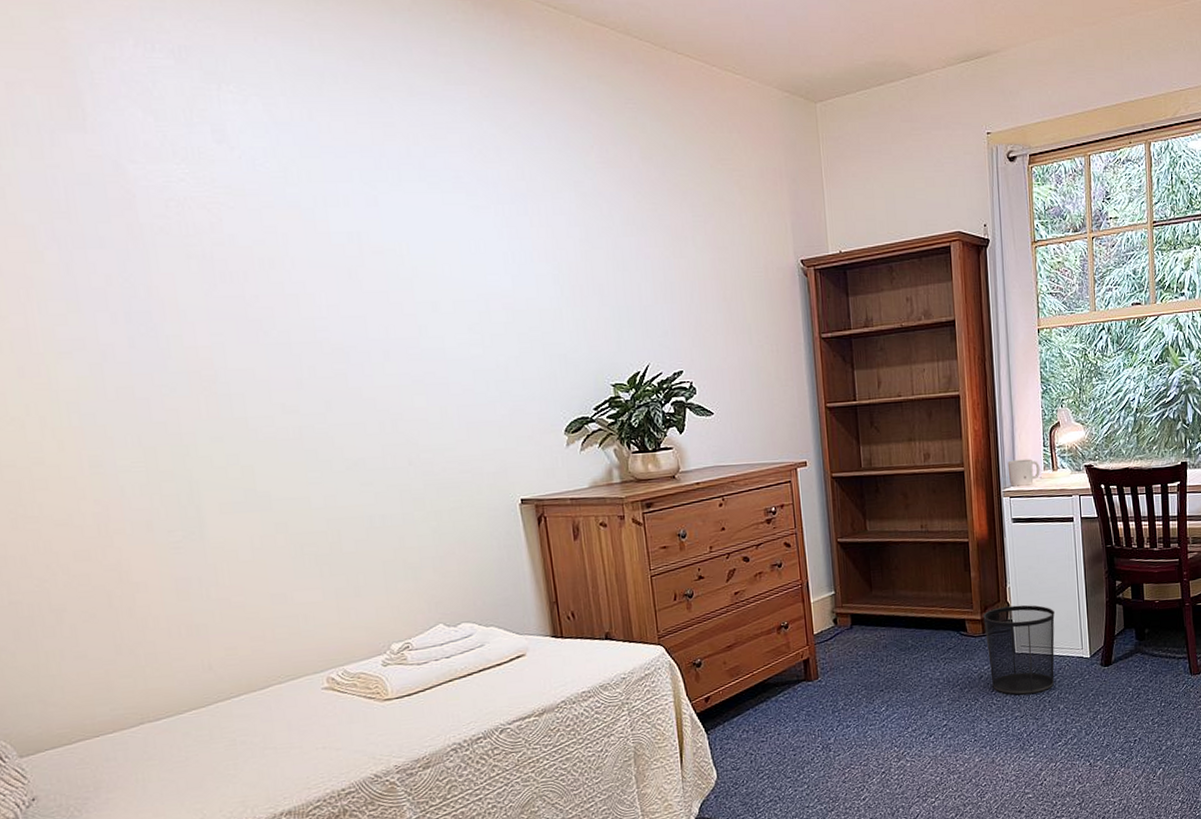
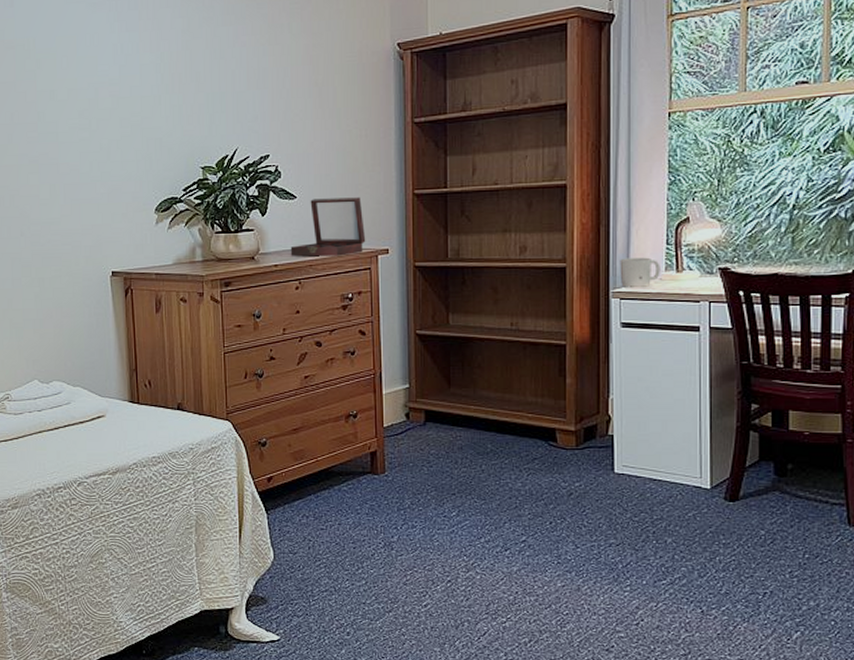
jewelry box: none [711,412,785,473] -> present [290,197,366,257]
waste bin: present [983,605,1055,695] -> none [578,420,667,522]

